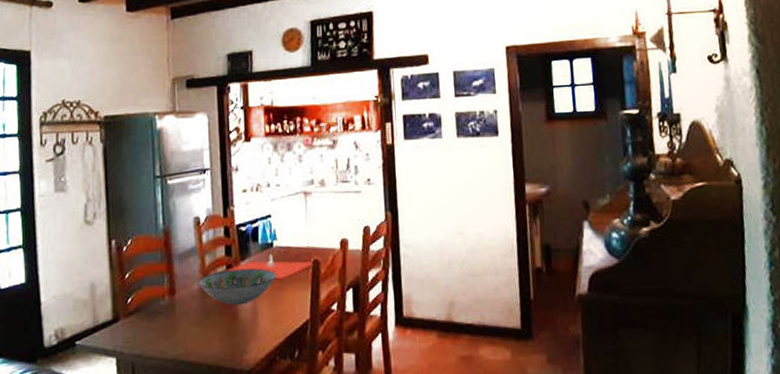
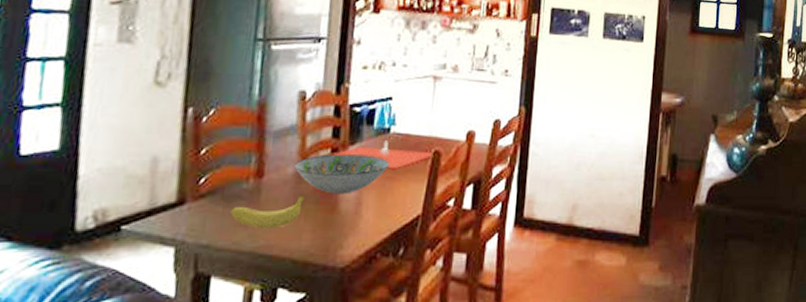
fruit: none [154,308,210,339] -> present [230,195,305,229]

